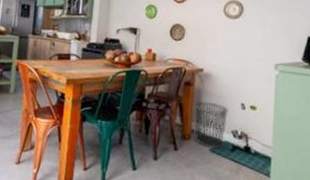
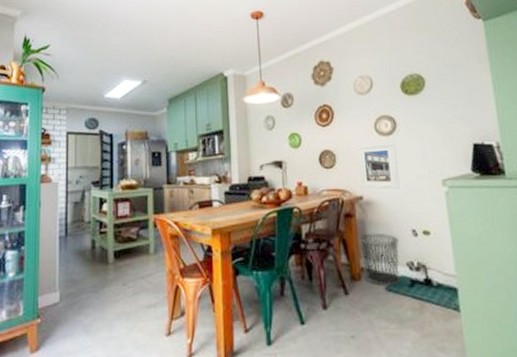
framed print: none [203,24,240,67] -> present [357,142,400,189]

